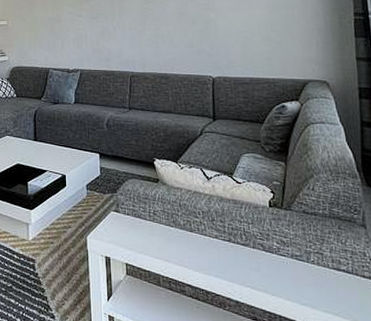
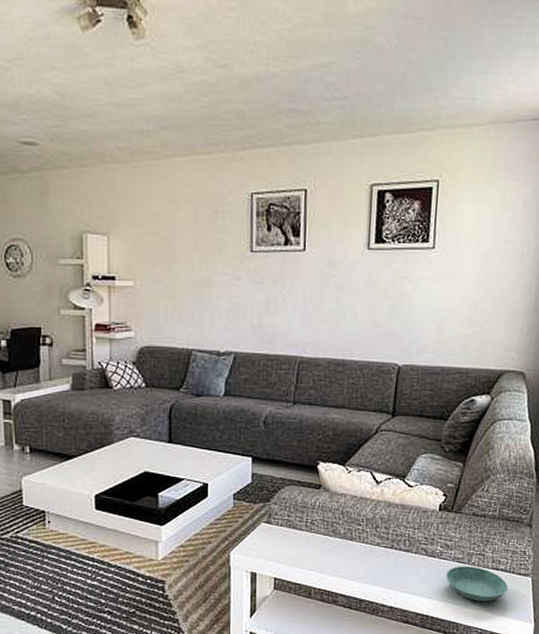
saucer: none [287,263,354,305] -> present [446,566,508,602]

